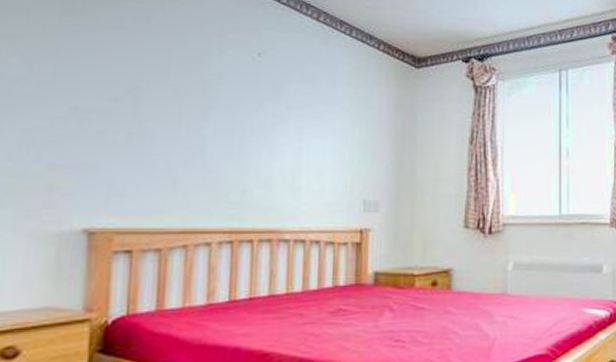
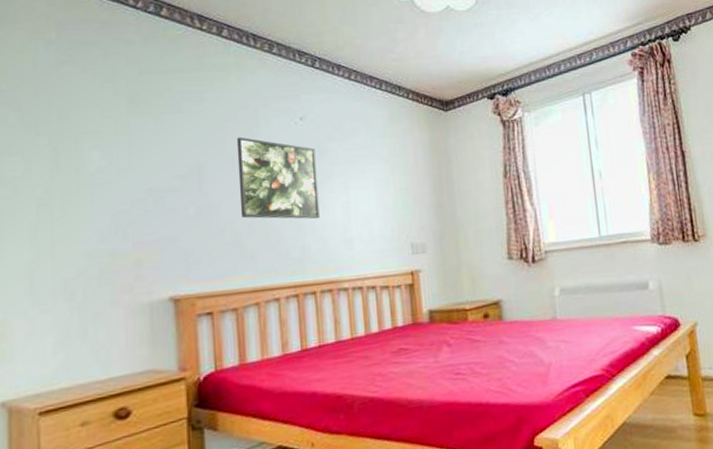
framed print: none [178,64,271,163] -> present [236,136,320,220]

